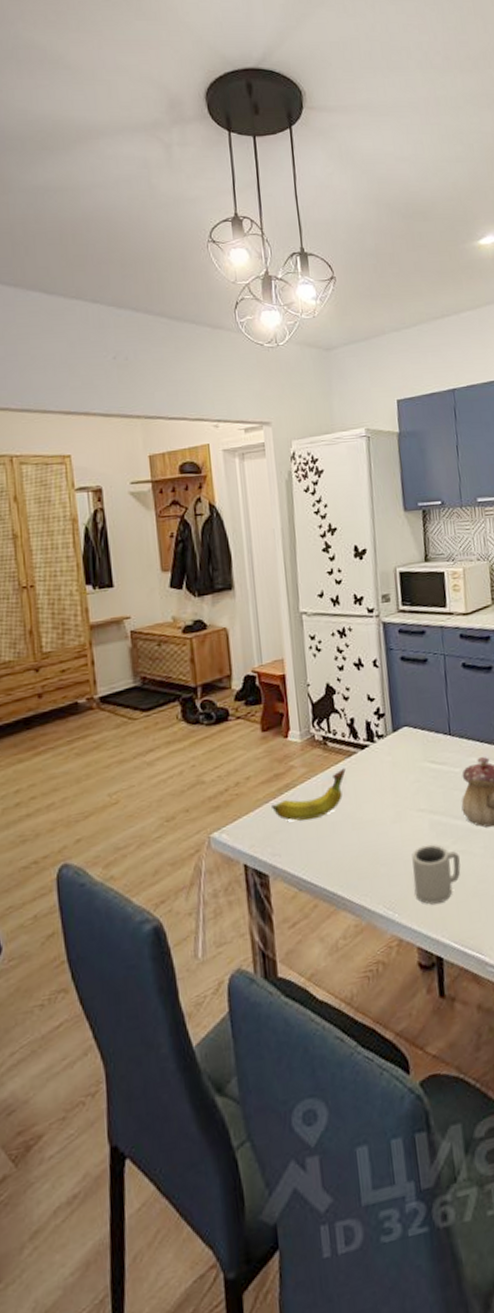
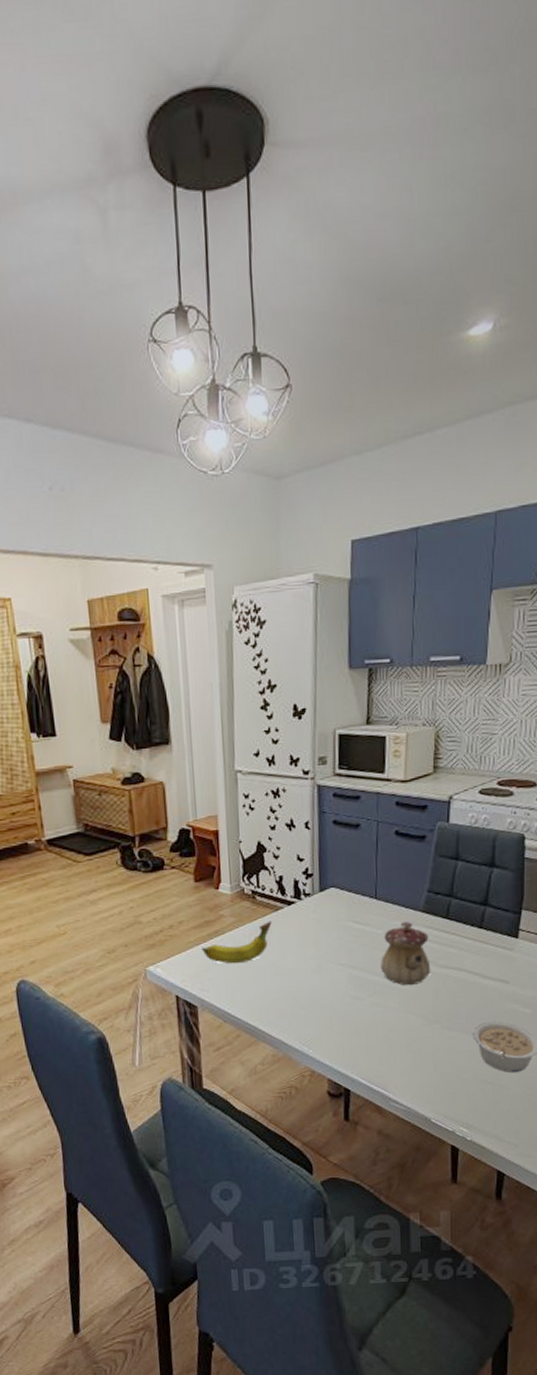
cup: present [412,844,461,905] -> none [328,995,375,1046]

